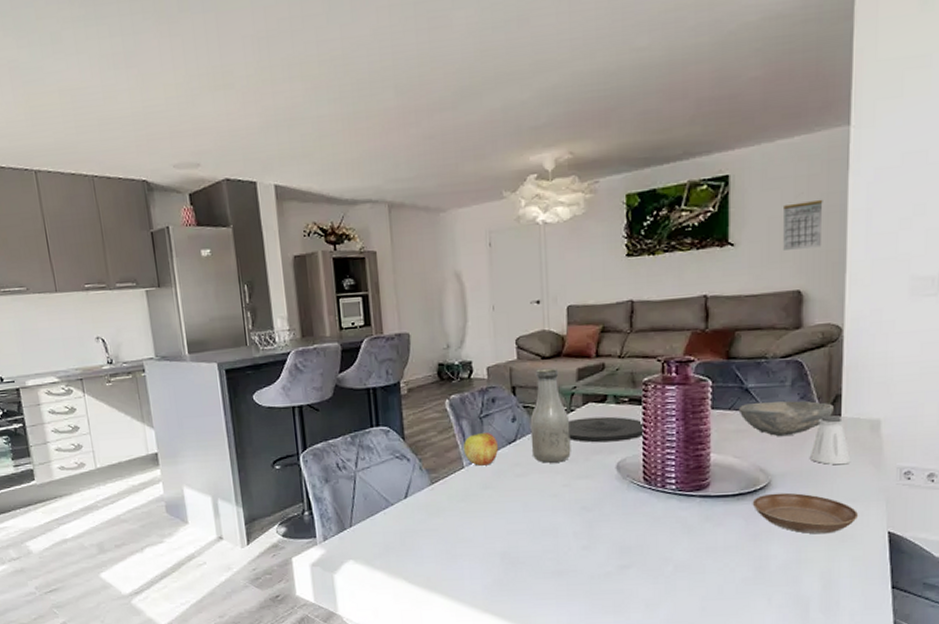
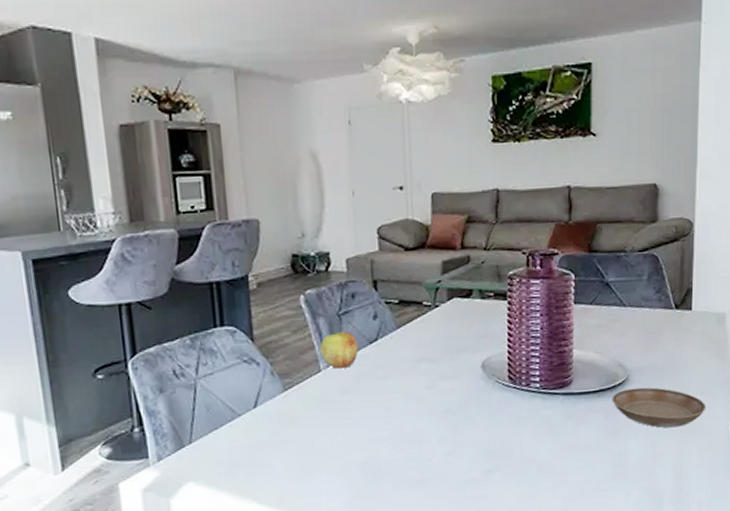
bottle: present [530,367,571,463] -> none [392,260,436,364]
plate: present [568,416,645,443] -> none [433,312,510,341]
bowl: present [738,400,834,436] -> none [599,294,685,331]
calendar: present [783,199,823,250] -> none [641,93,677,143]
saltshaker: present [811,415,851,465] -> none [665,308,700,359]

